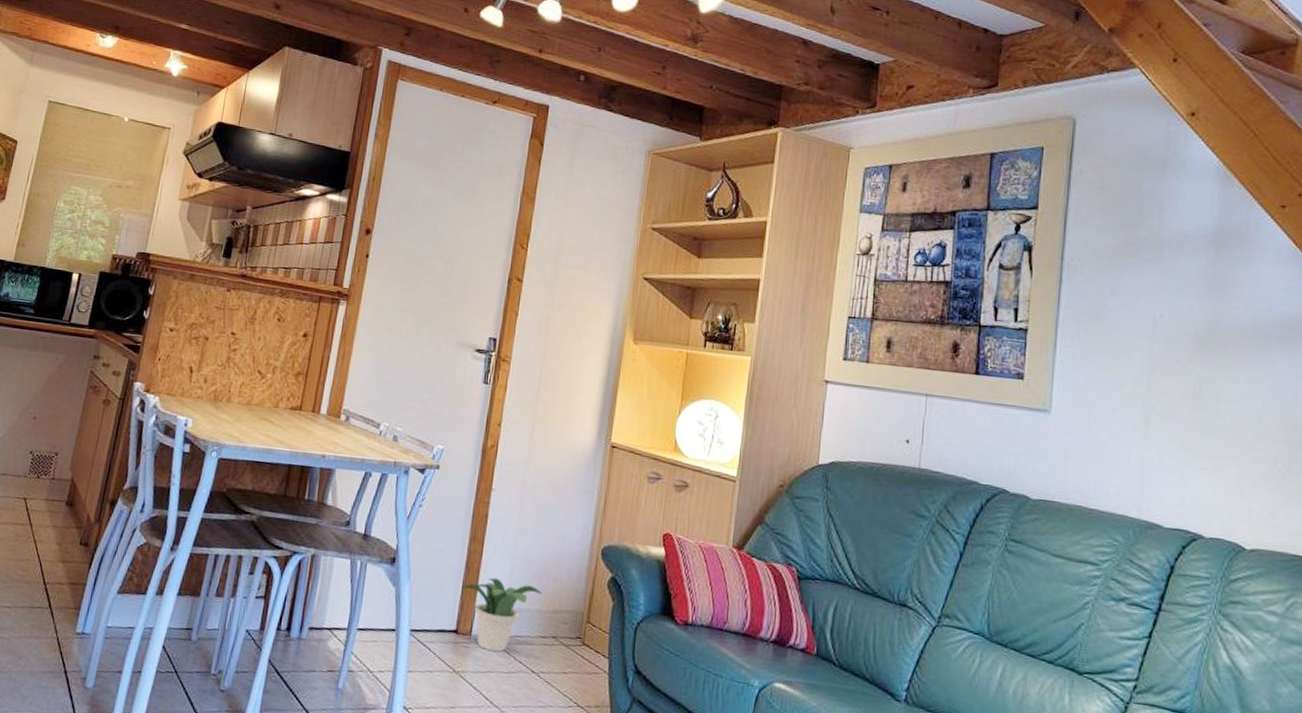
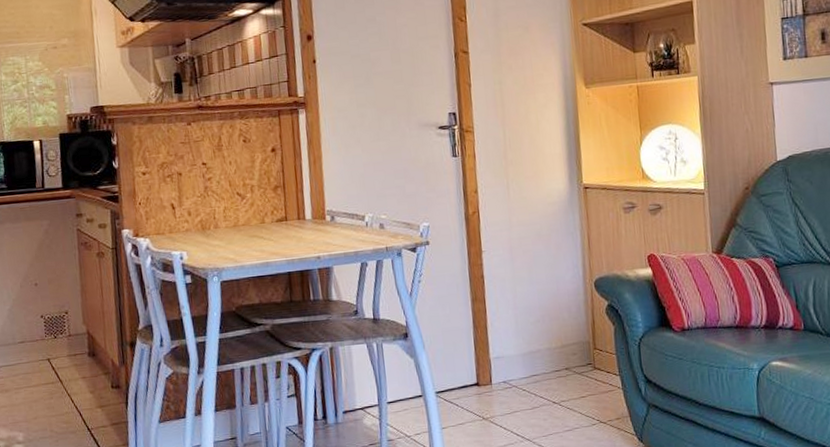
potted plant: present [462,577,543,652] -> none [474,328,549,394]

